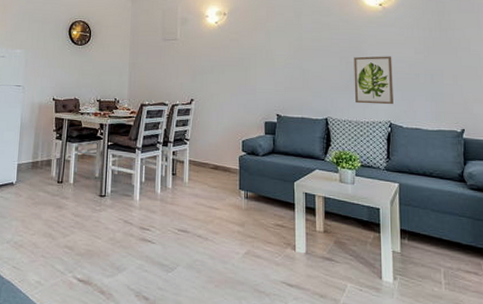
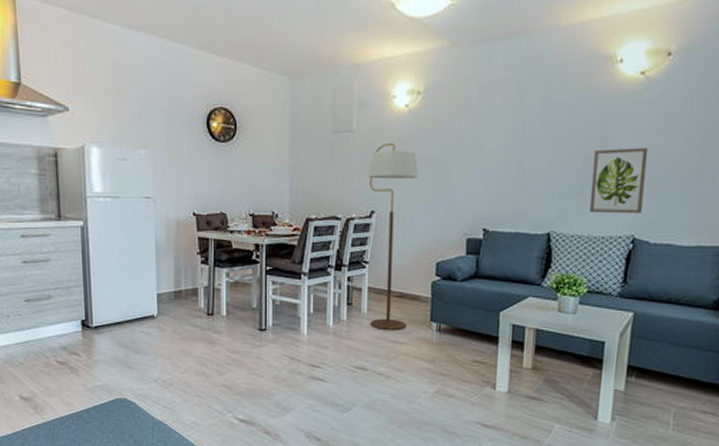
floor lamp: none [189,48,226,197] -> present [368,142,419,330]

